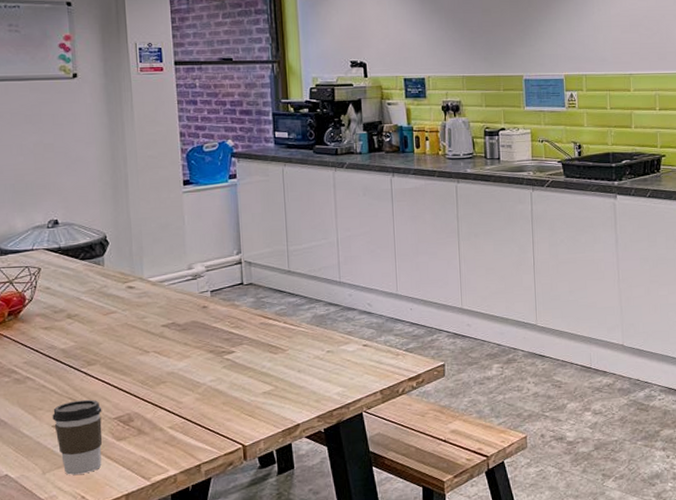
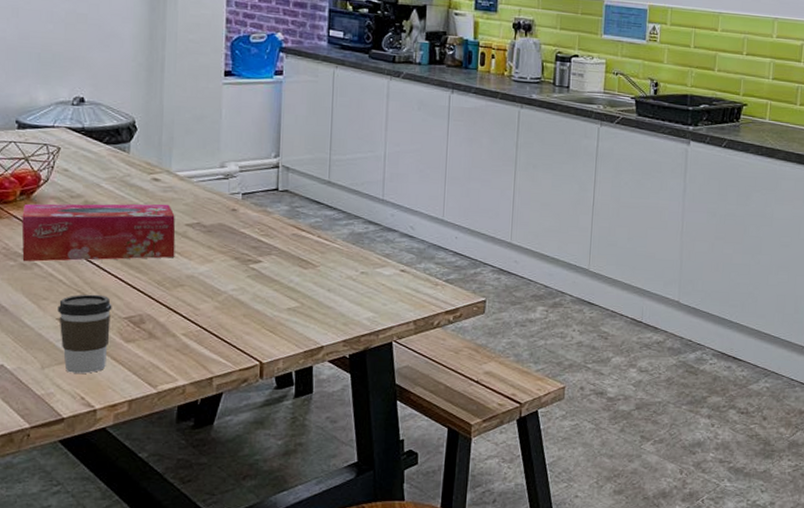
tissue box: none [11,308,155,377] -> present [21,203,176,262]

